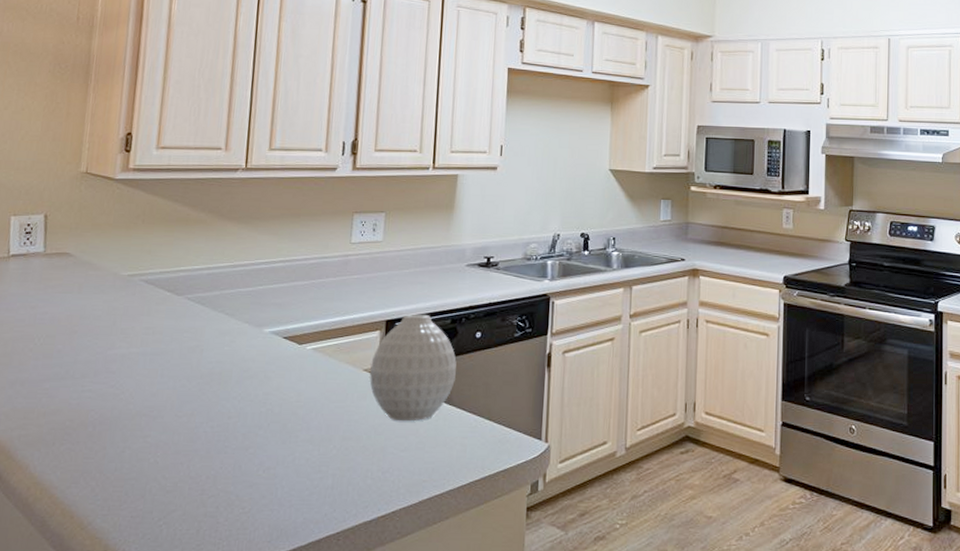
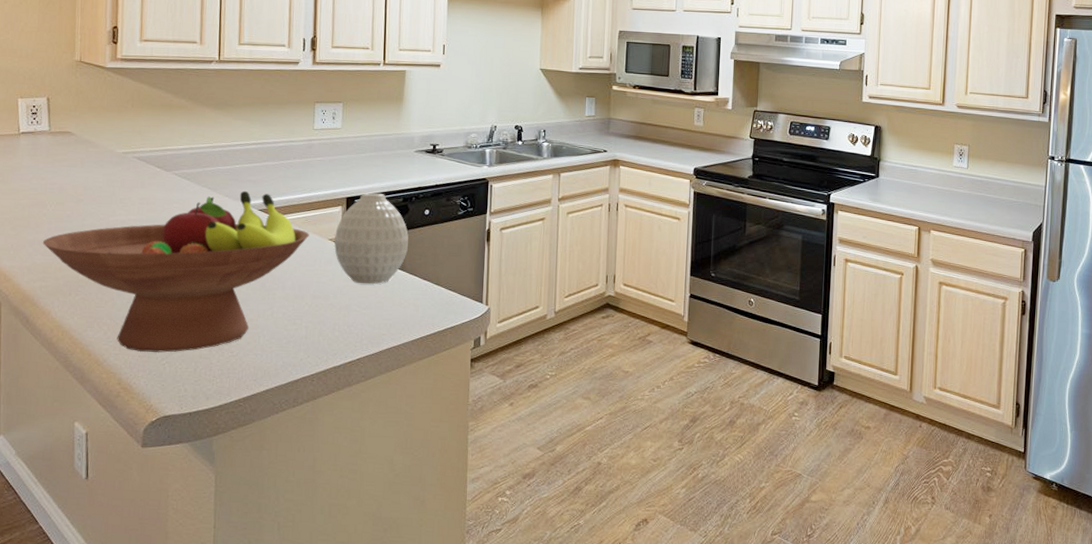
fruit bowl: none [25,315,341,511] -> present [42,190,309,353]

